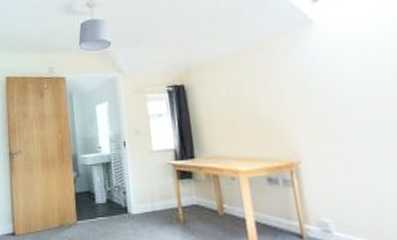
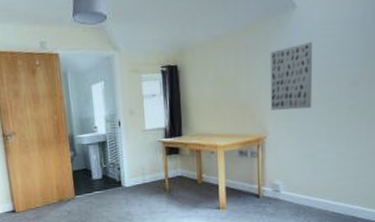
wall art: none [290,55,356,131] -> present [270,41,313,110]

